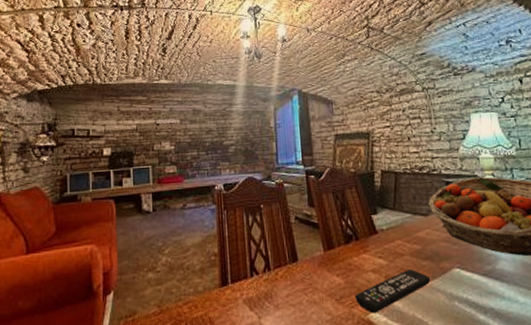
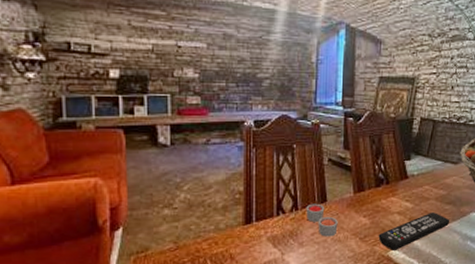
candle: none [278,263,312,299] -> present [306,203,338,237]

